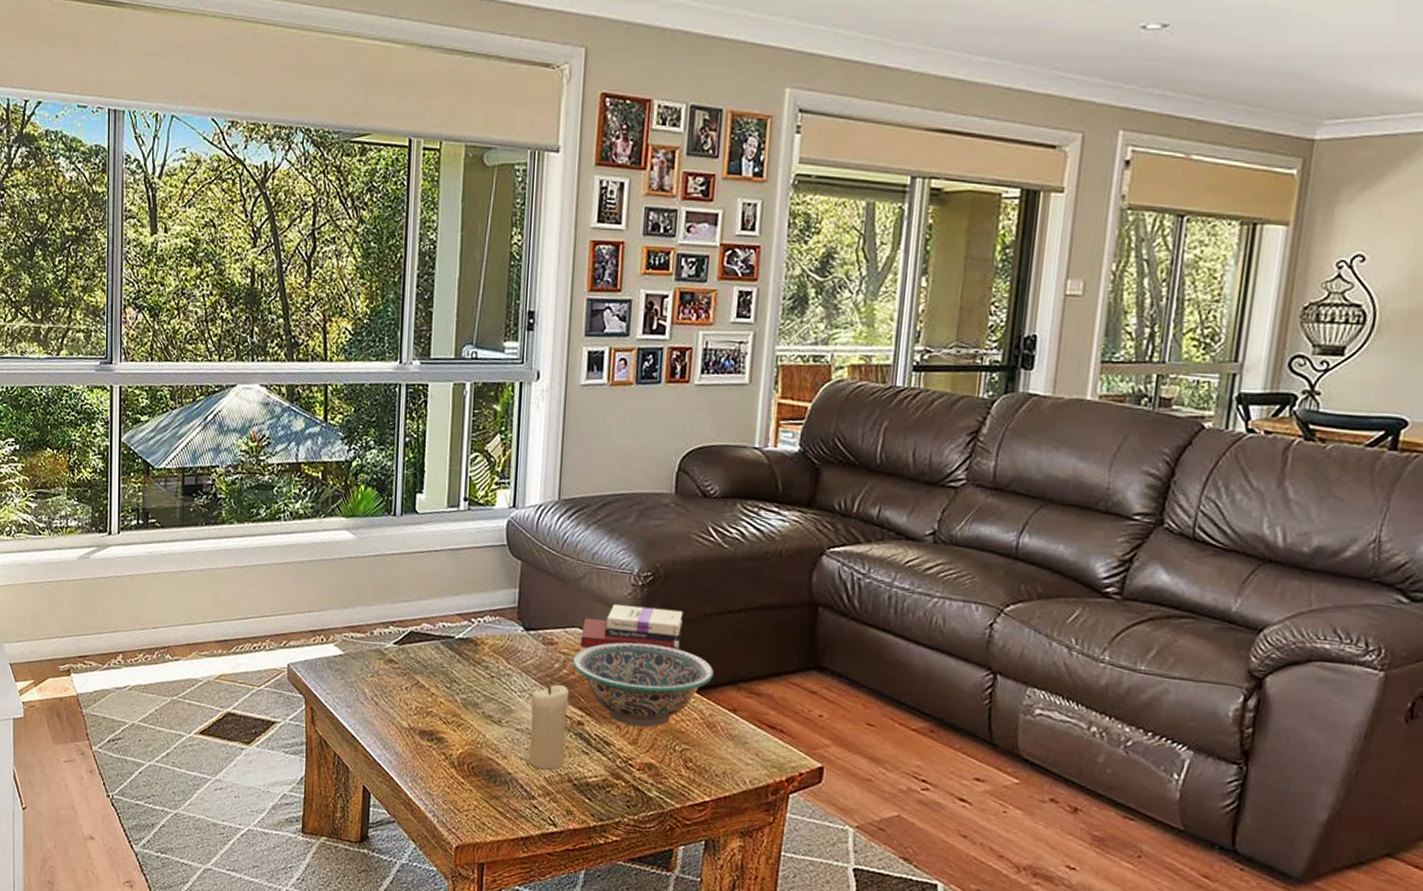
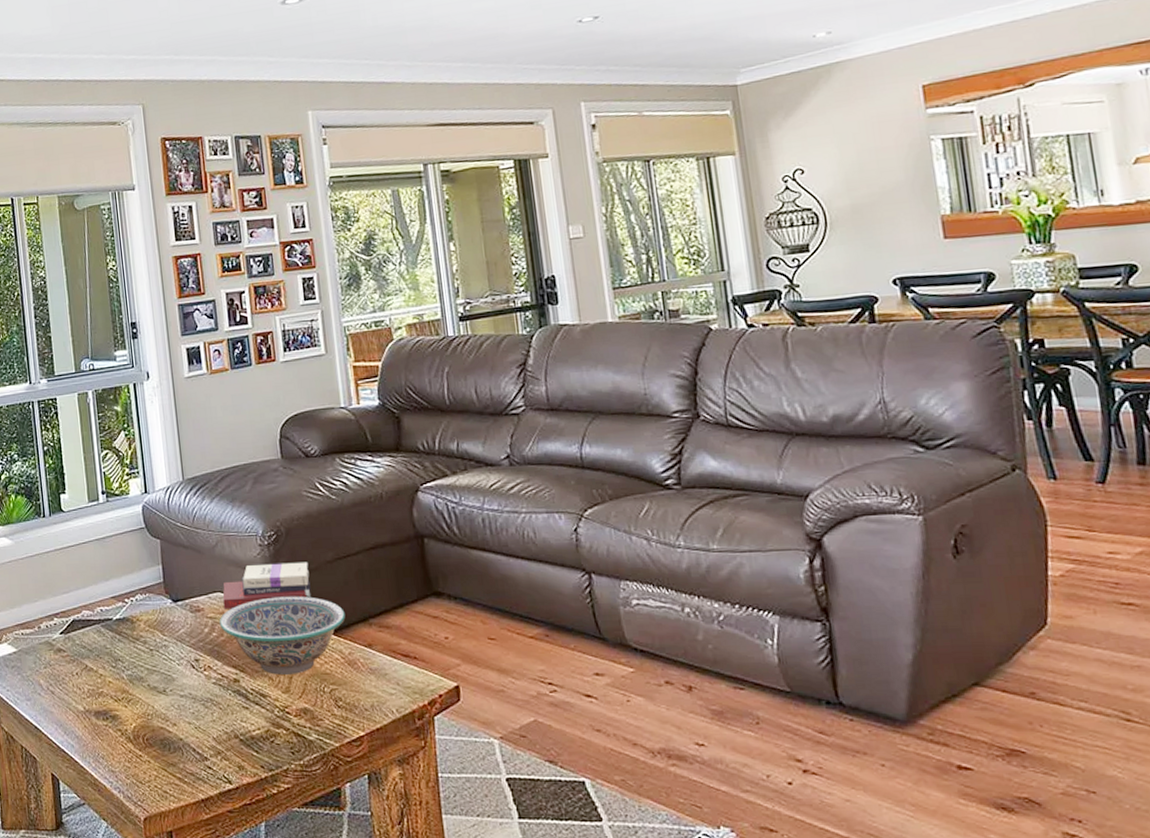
candle: present [524,684,570,771] -> none [189,647,228,731]

